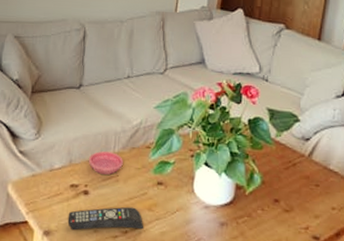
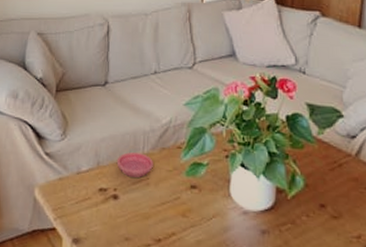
remote control: present [67,206,144,231] -> none [97,212,179,238]

